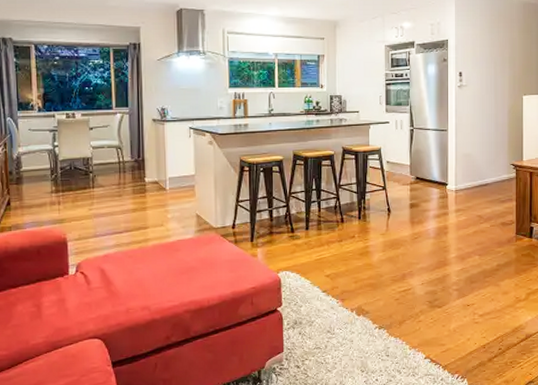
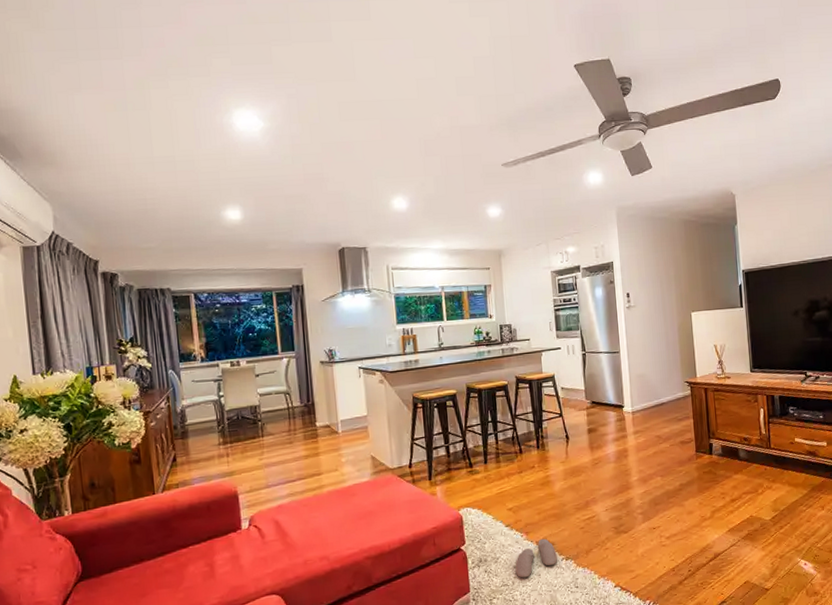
slippers: none [329,306,370,343] -> present [515,538,557,578]

